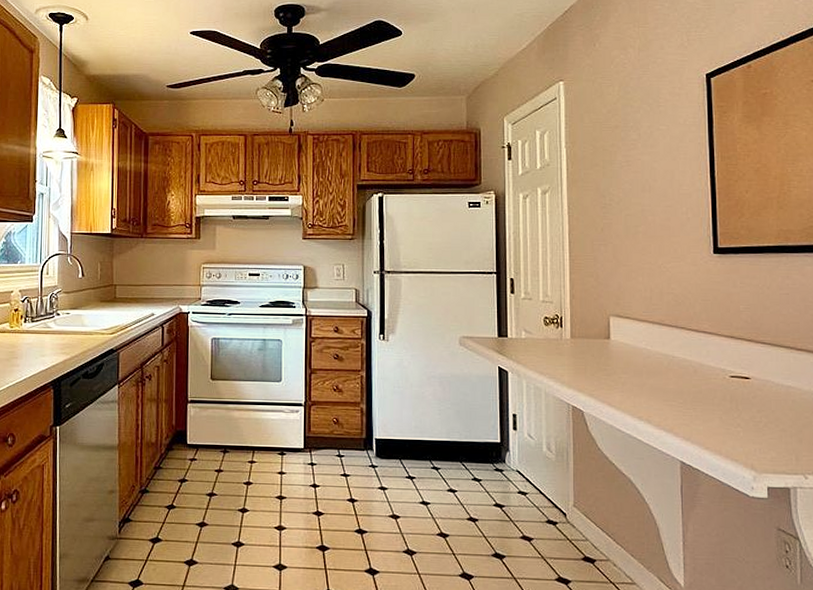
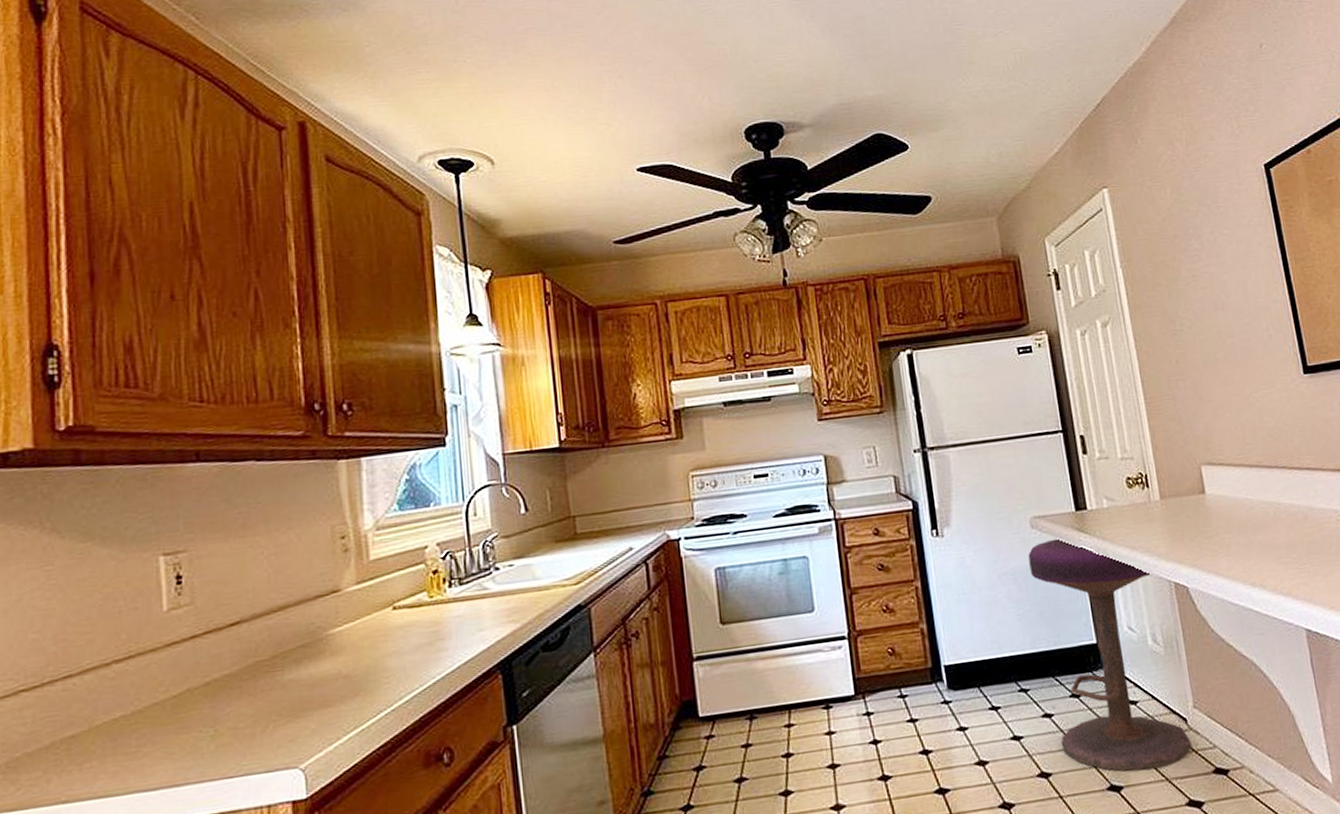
stool: none [454,356,567,547] -> present [1028,538,1192,772]

